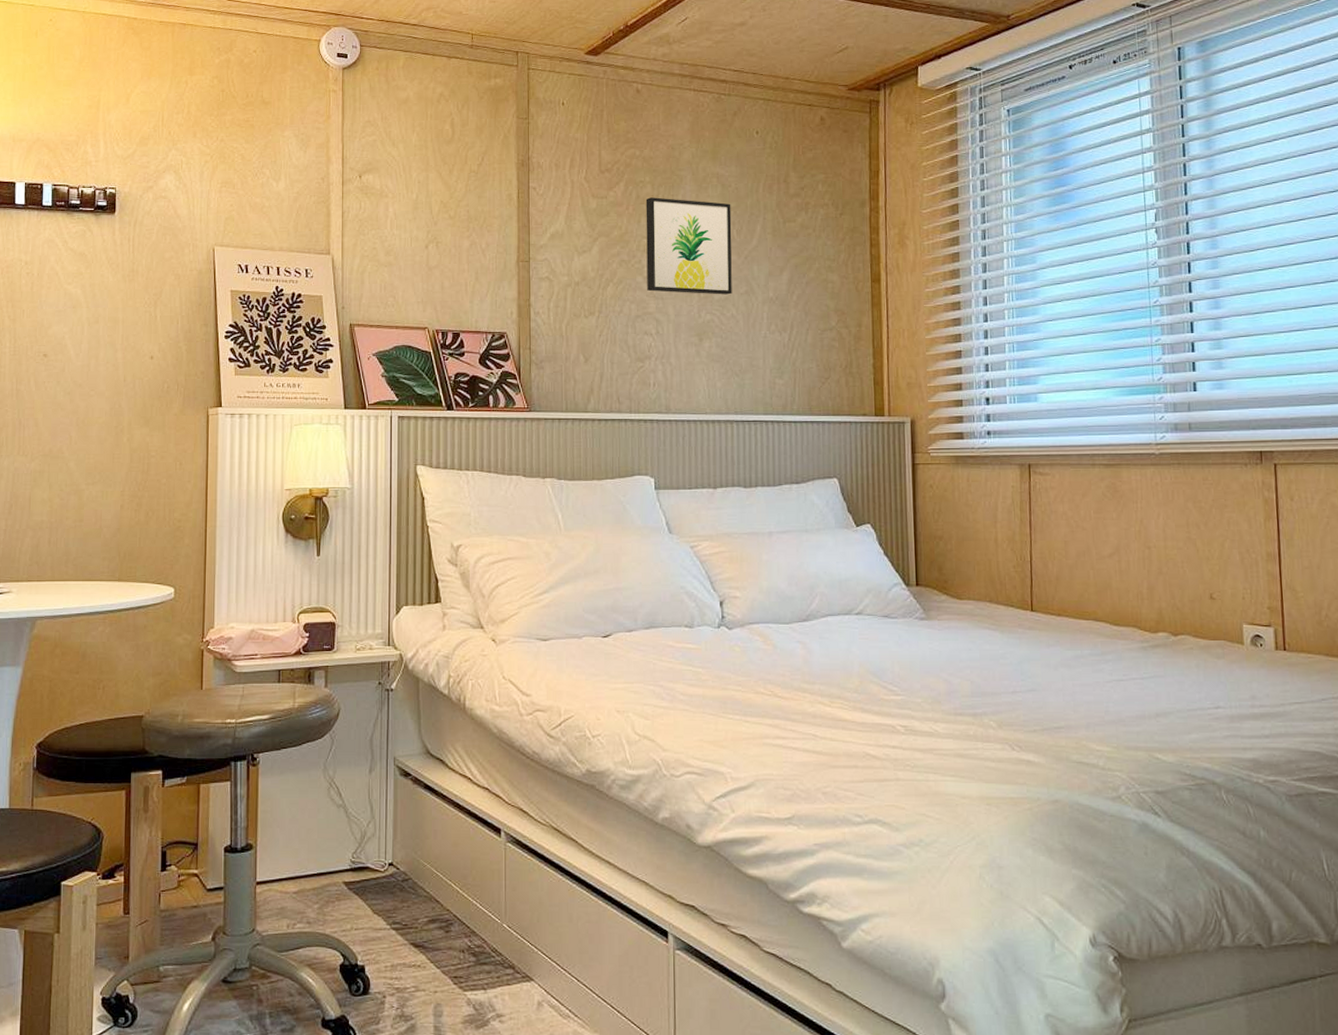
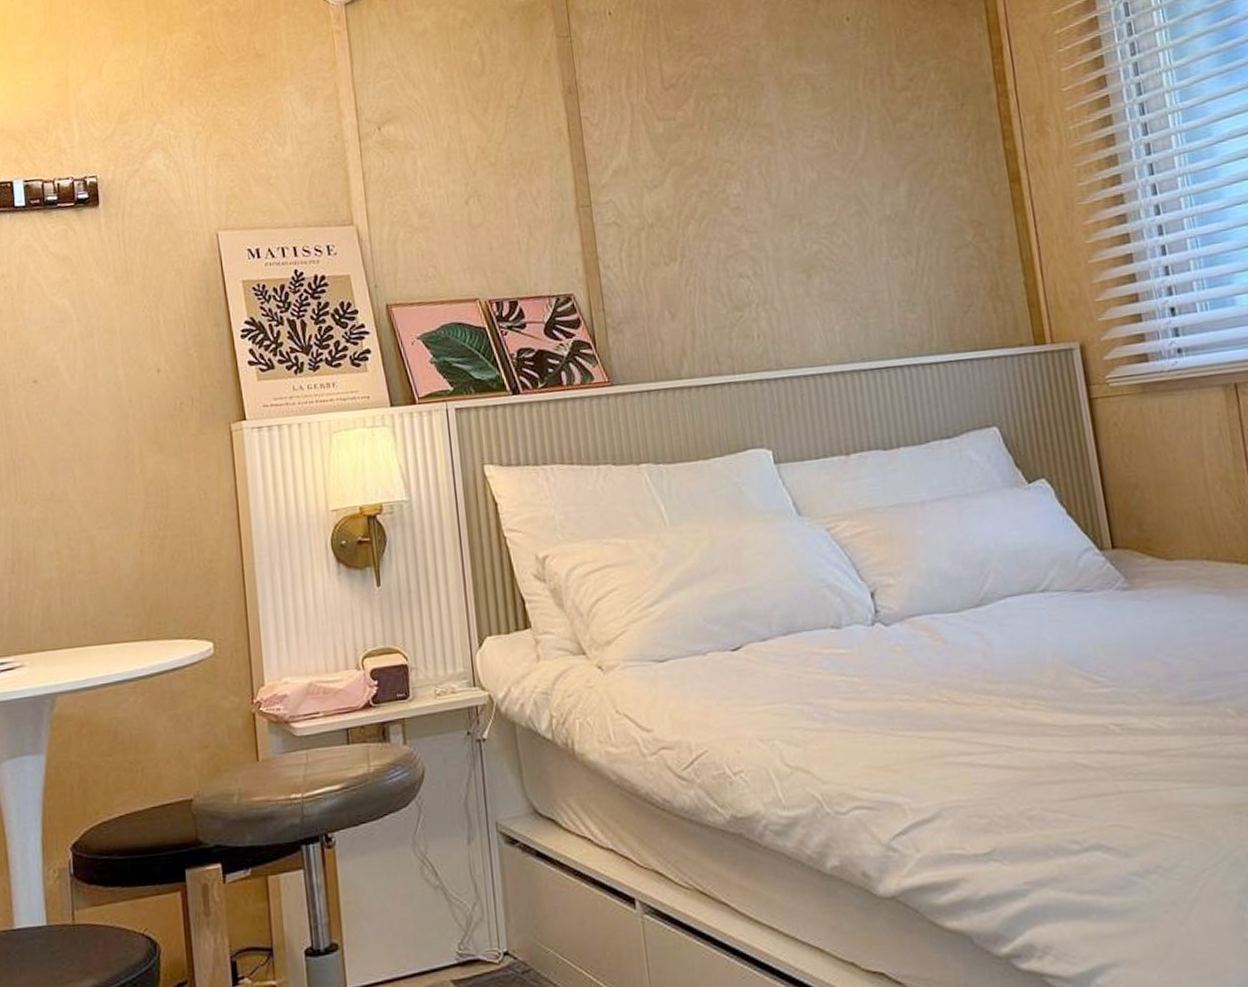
wall art: present [645,197,732,295] -> none [722,108,841,225]

